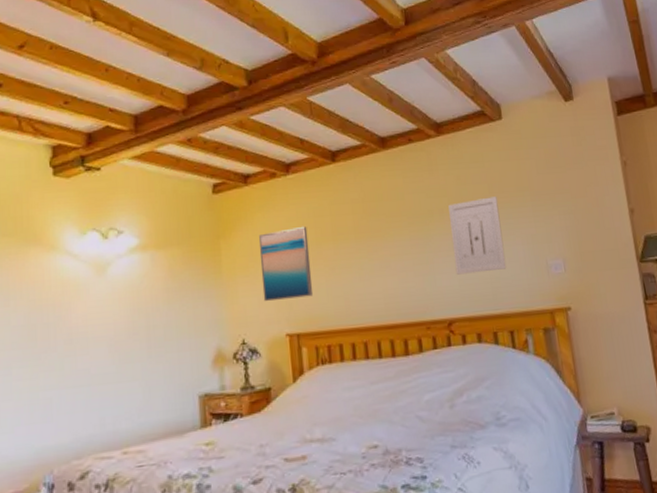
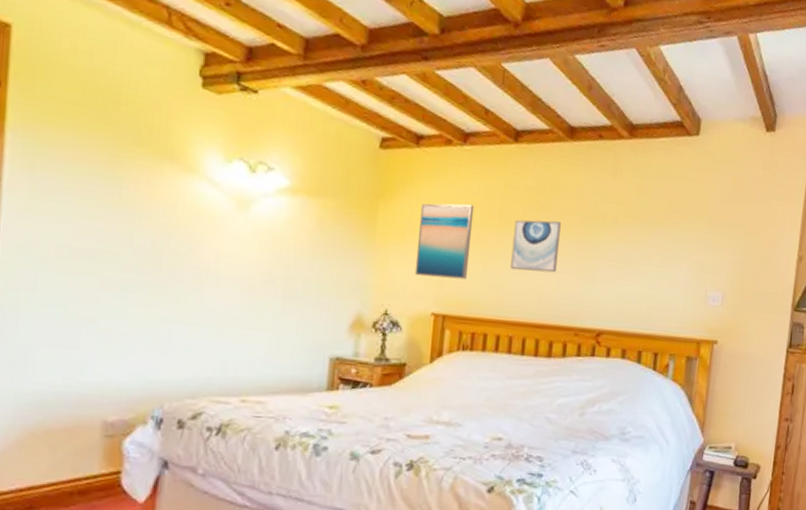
wall art: none [347,225,396,278] -> present [510,219,562,273]
wall art: present [448,196,507,275] -> none [615,213,674,291]

